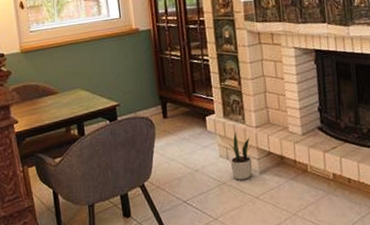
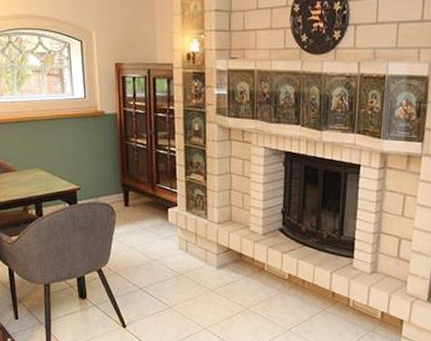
potted plant: present [228,131,253,180] -> none [188,226,211,273]

